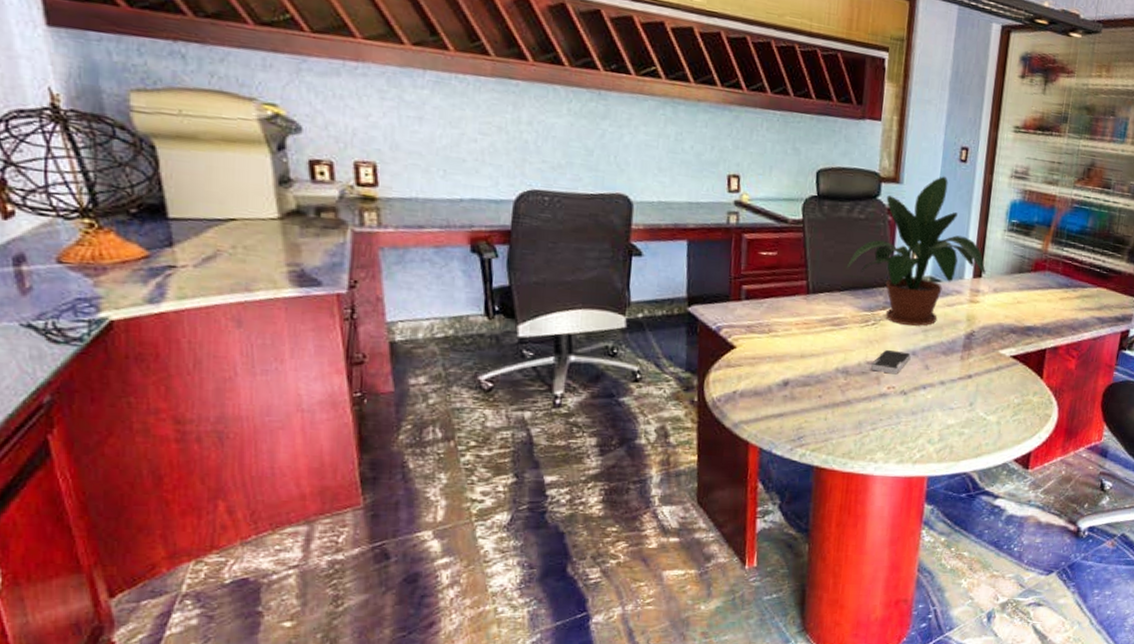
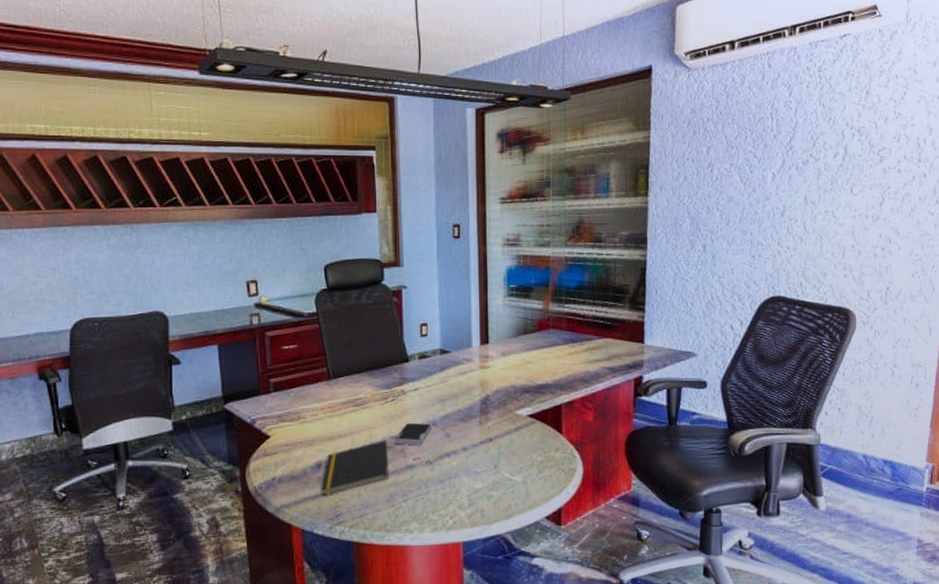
notepad: none [785,365,862,416] -> present [321,440,389,496]
potted plant: present [846,176,986,326] -> none [361,254,492,397]

